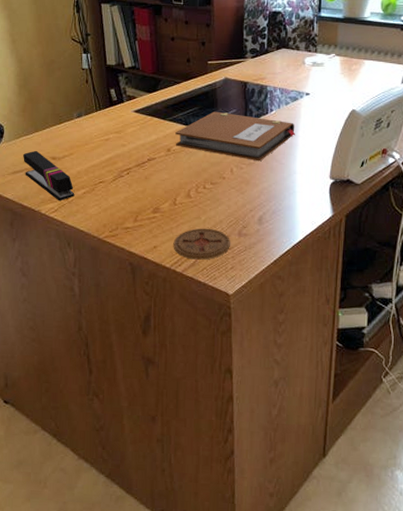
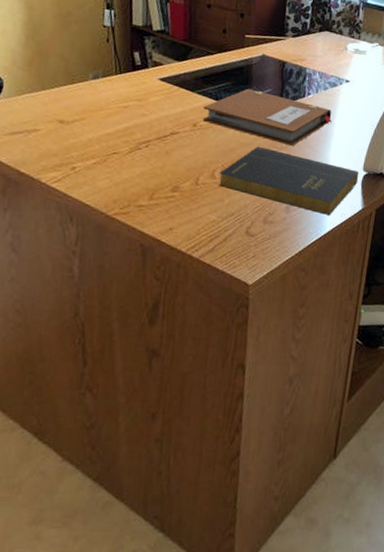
stapler: present [23,150,75,200] -> none [24,110,83,170]
coaster: present [173,228,230,260] -> none [191,212,254,246]
book: none [194,164,326,224] -> present [219,146,359,215]

